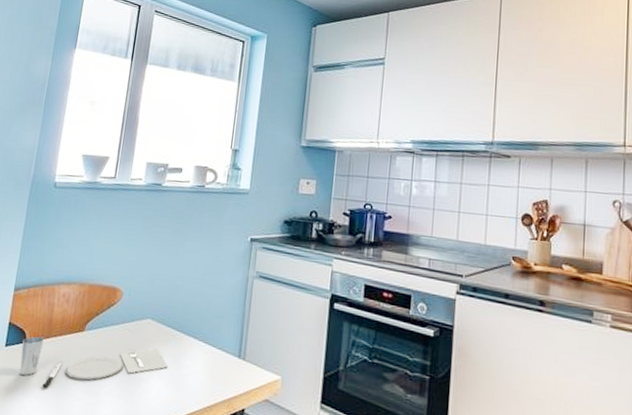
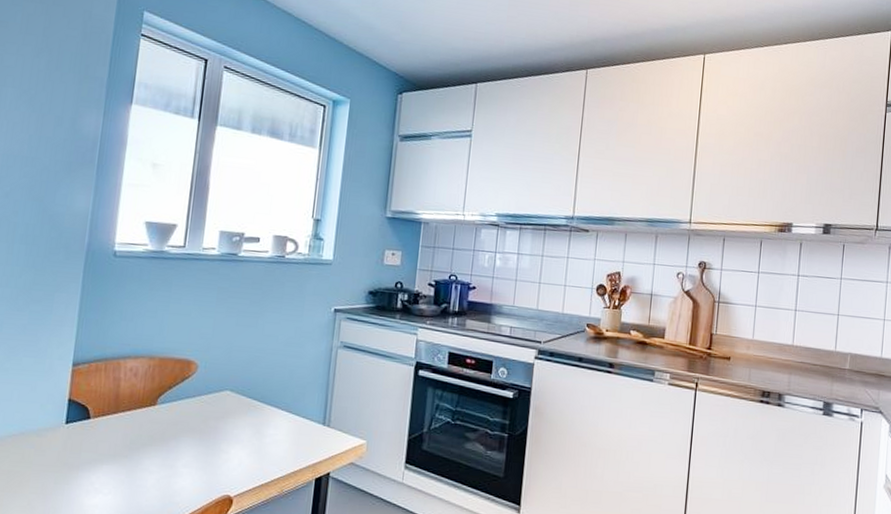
place setting: present [19,336,169,388] -> none [84,412,250,463]

